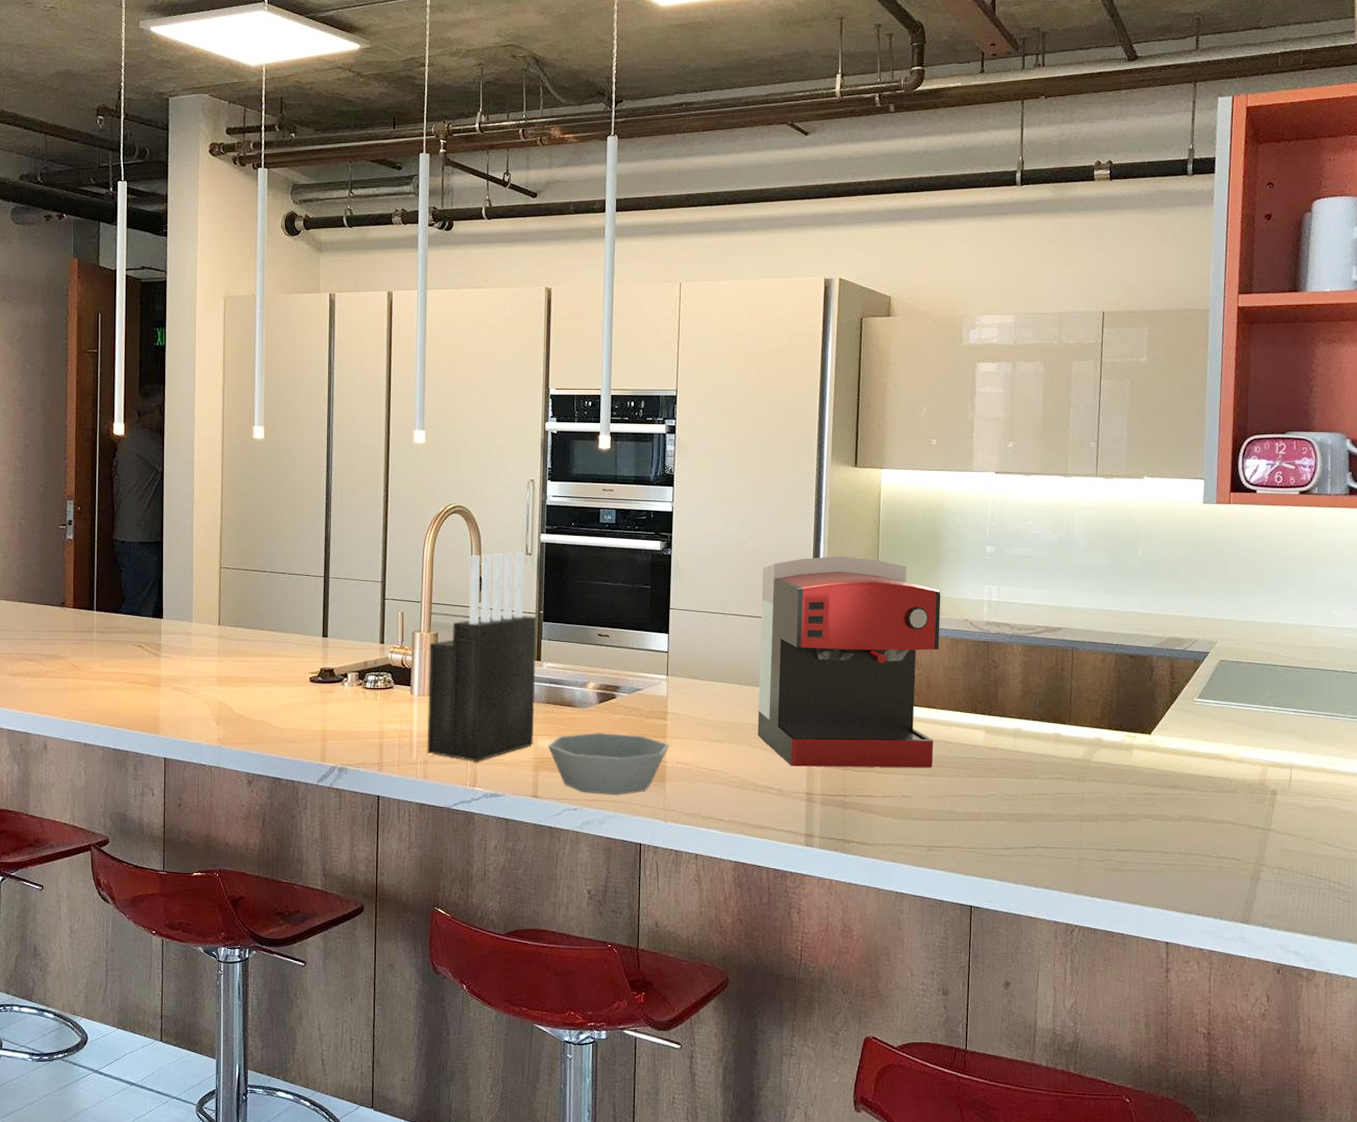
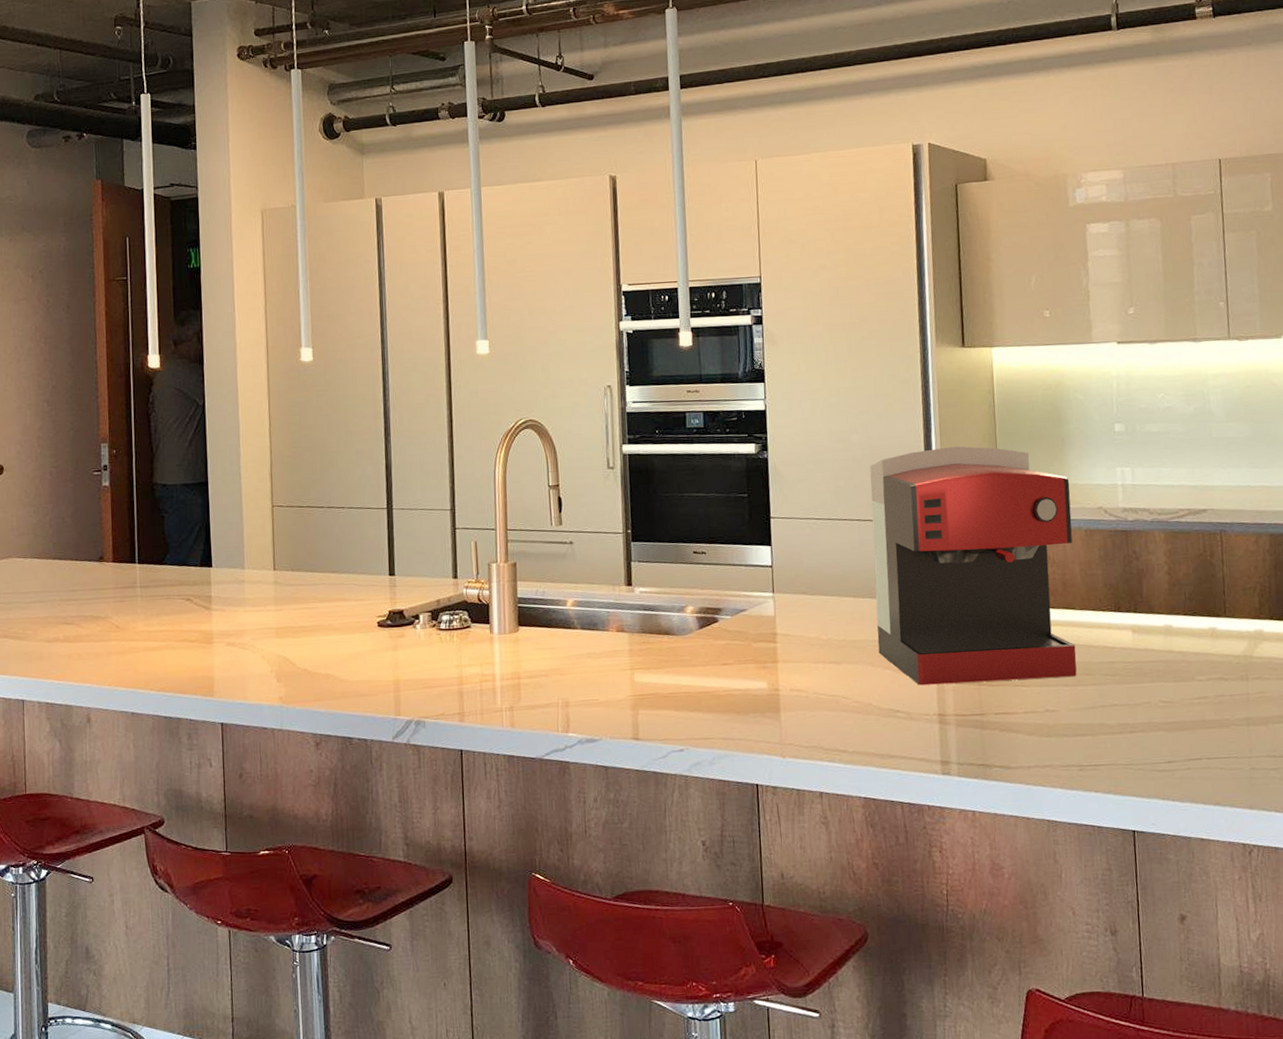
knife block: present [427,551,537,762] -> none [508,465,631,705]
bowl: present [547,732,670,796] -> none [645,661,782,732]

